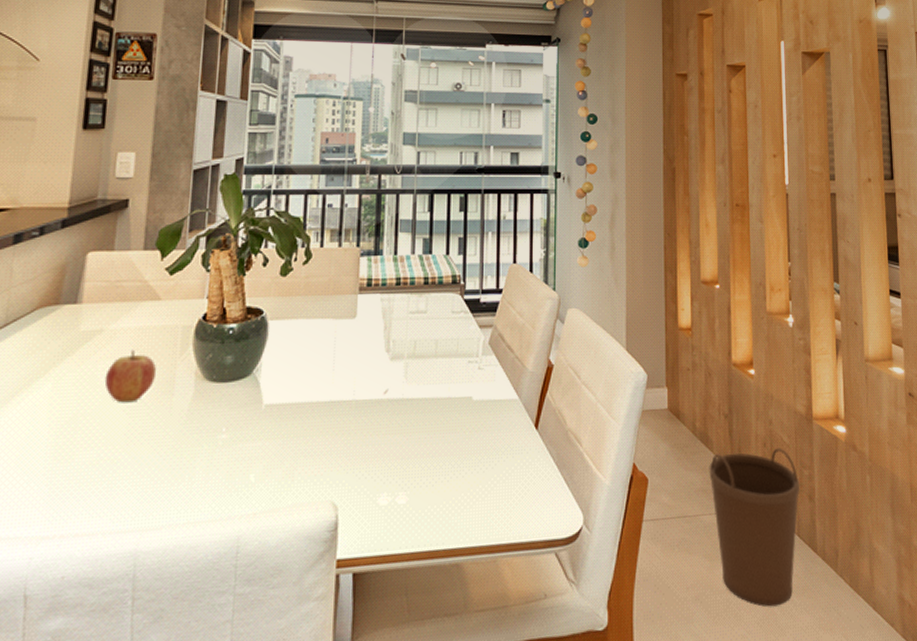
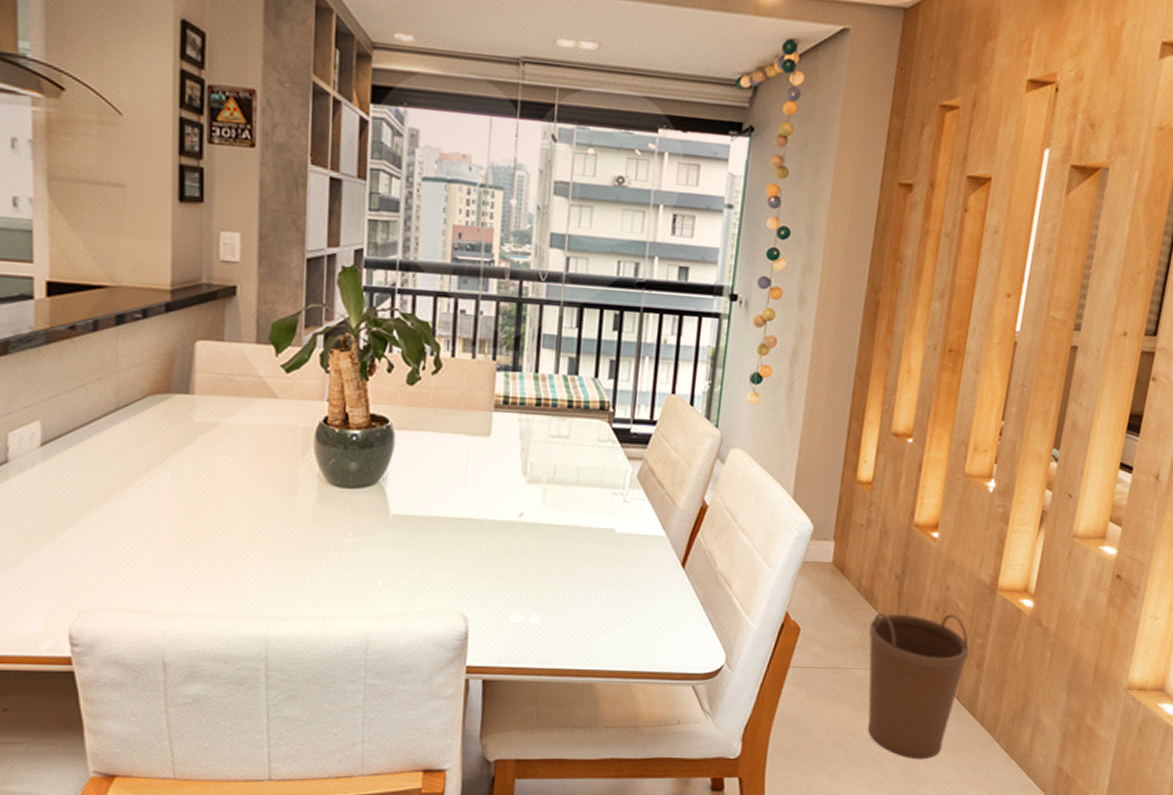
fruit: present [104,349,157,403] -> none [224,446,278,499]

